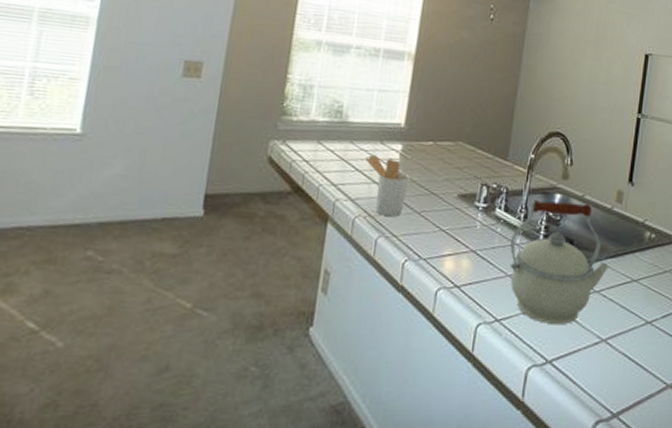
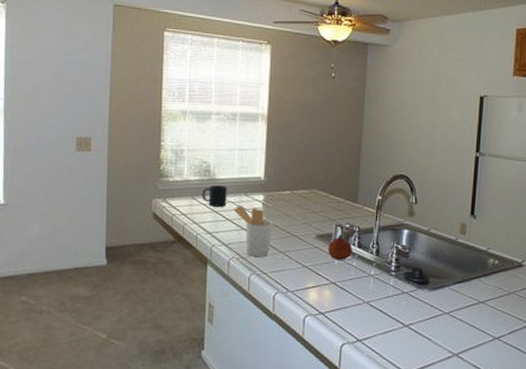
mug: none [329,129,361,155] -> present [201,185,227,207]
fruit: none [470,198,498,225] -> present [328,237,352,260]
kettle: present [510,200,609,325] -> none [366,236,456,343]

